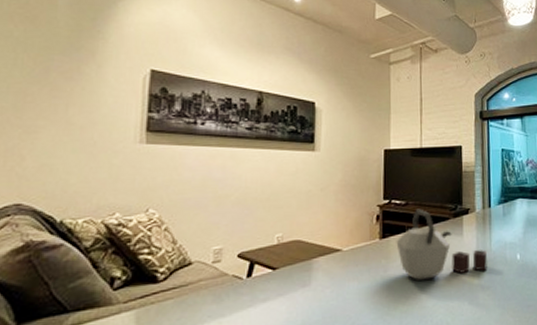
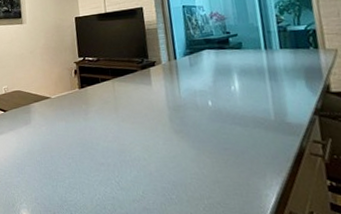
kettle: present [396,208,487,280] -> none [92,63,179,122]

